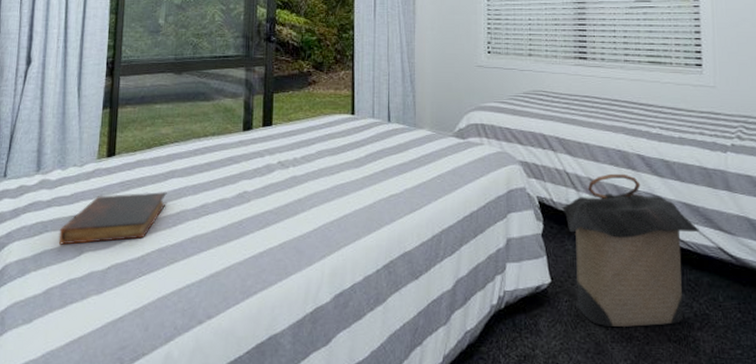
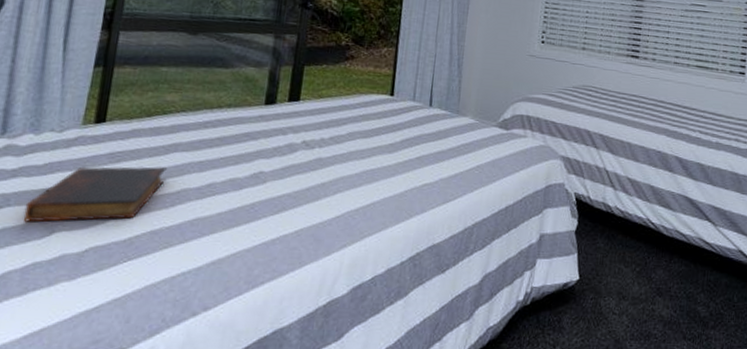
laundry hamper: present [561,173,699,327] -> none [597,174,724,325]

